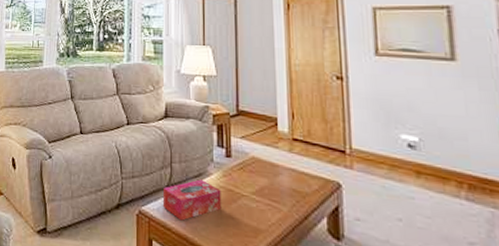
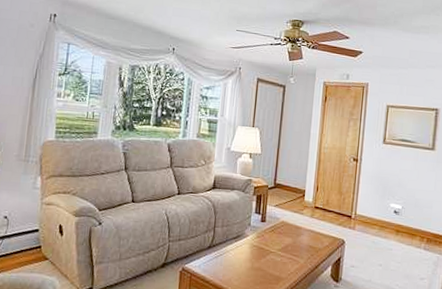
tissue box: present [162,179,222,221] -> none [203,240,254,274]

